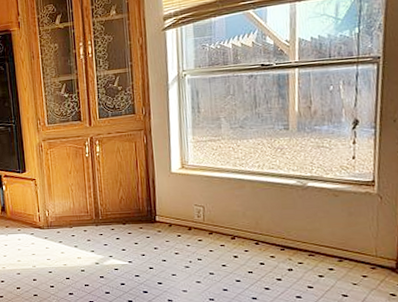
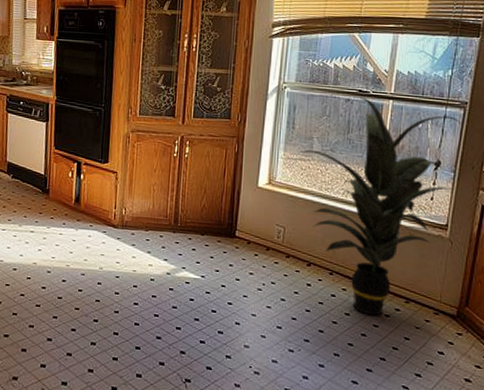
indoor plant: none [207,71,376,278] -> present [298,97,461,316]

